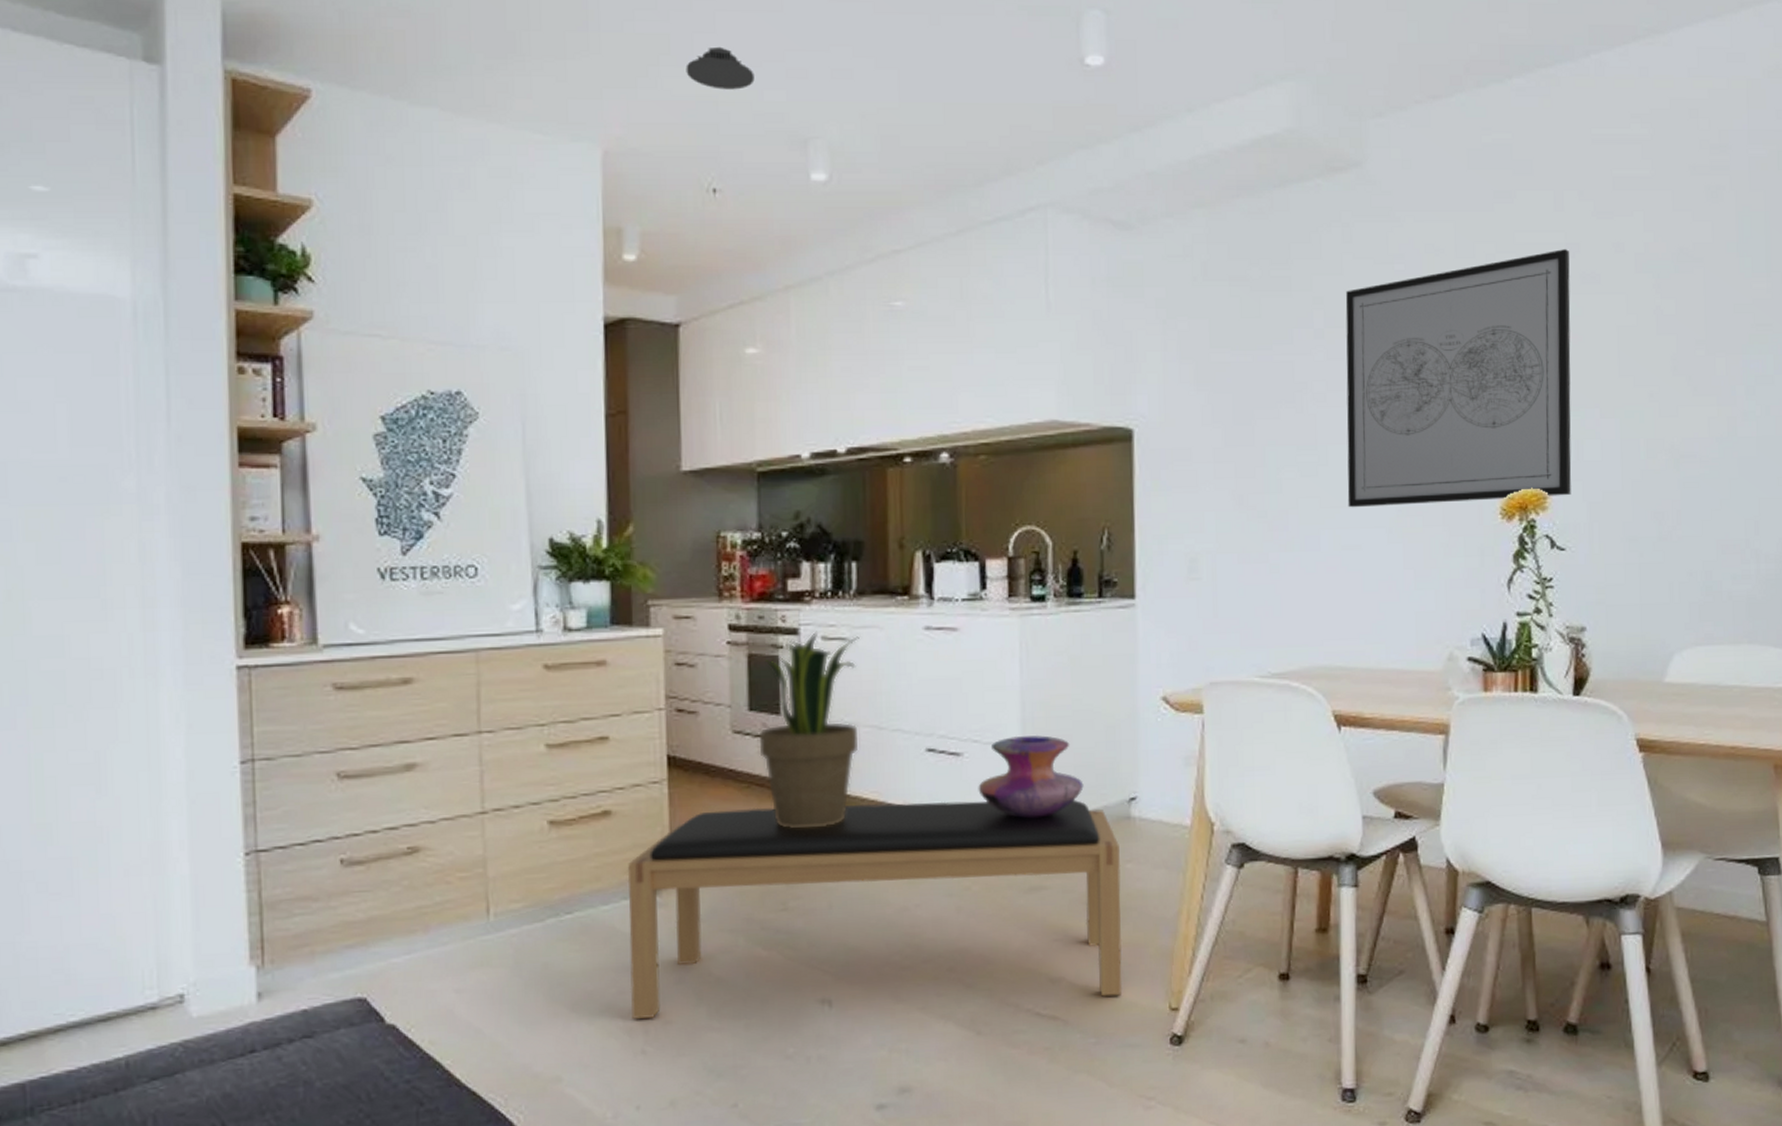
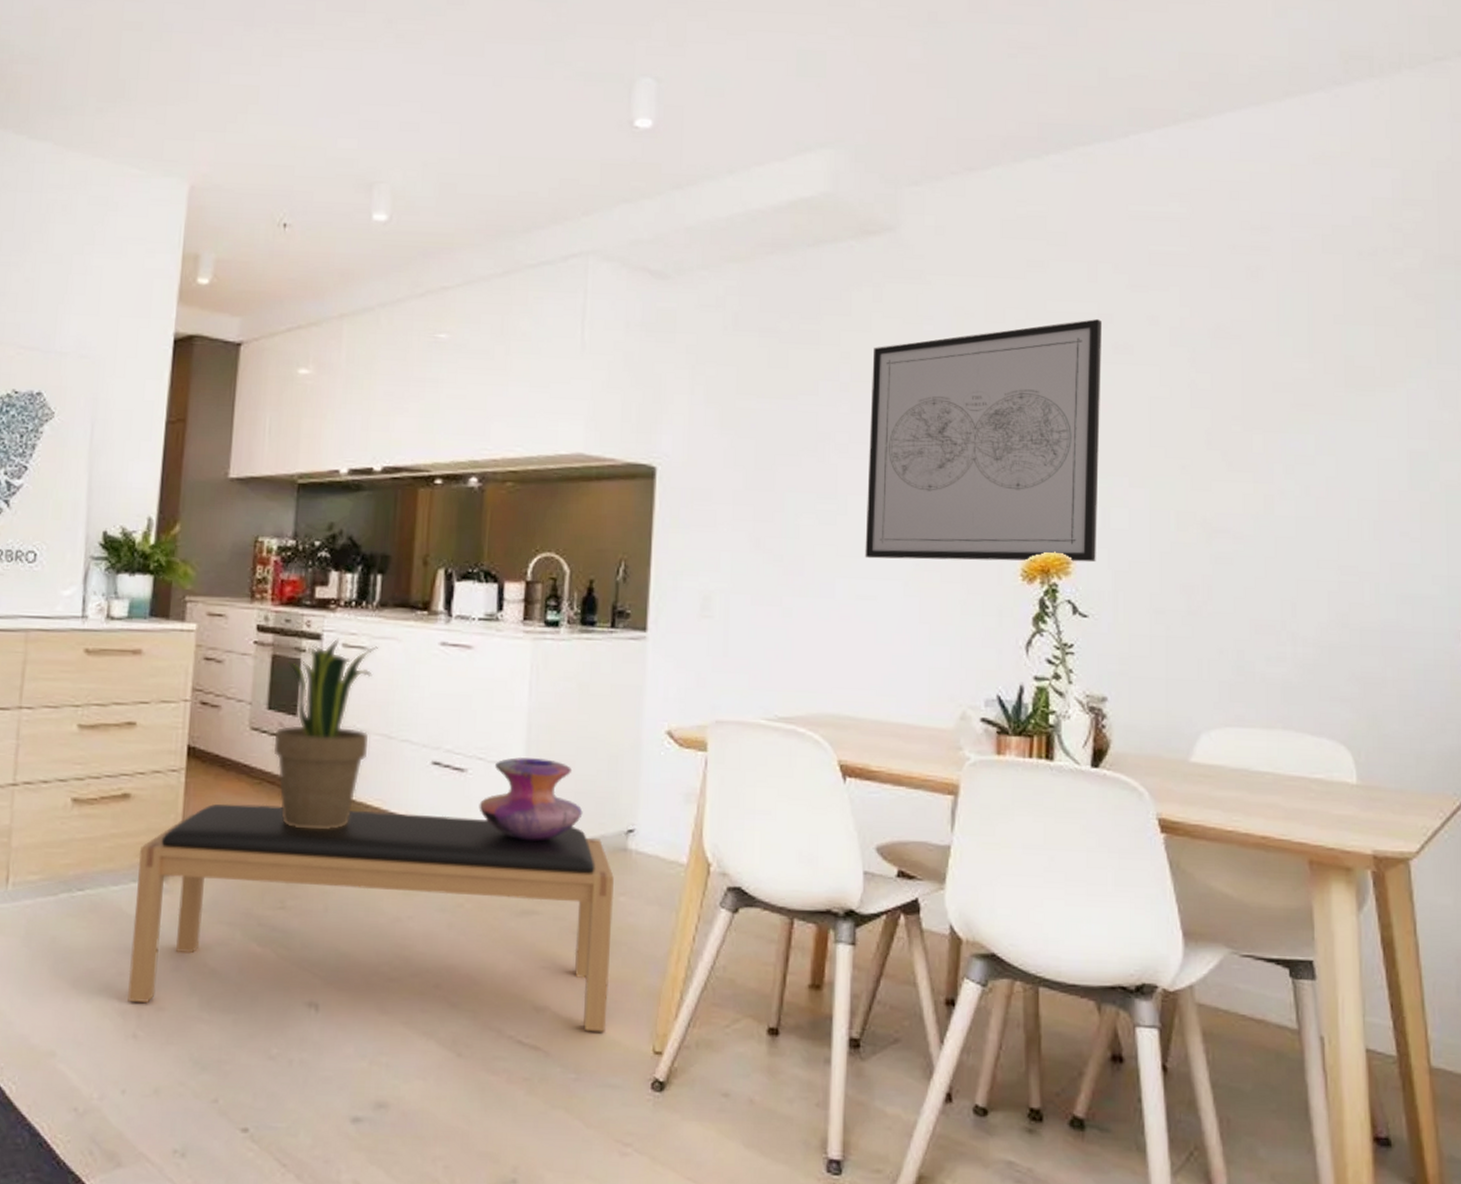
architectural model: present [686,46,755,90] -> none [270,98,331,137]

